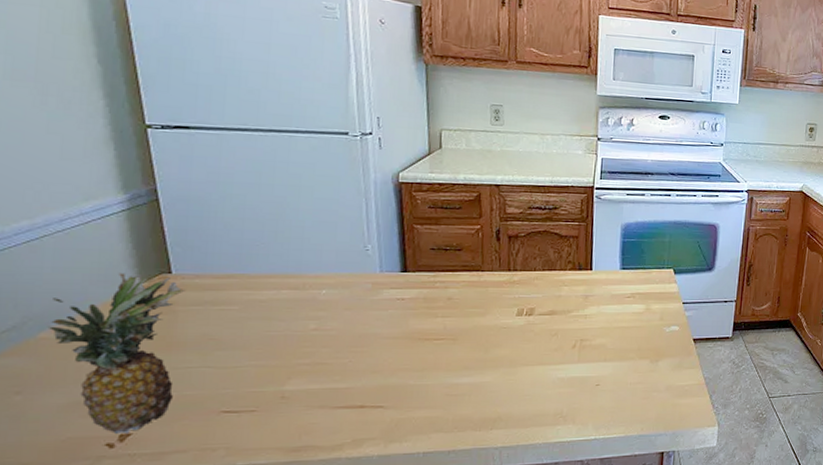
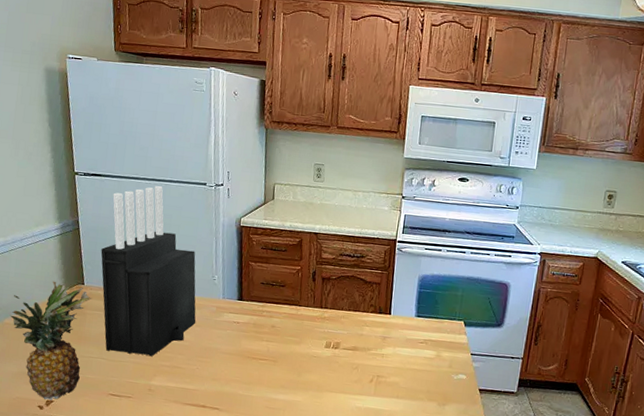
knife block: none [195,137,345,356] -> present [101,185,196,357]

